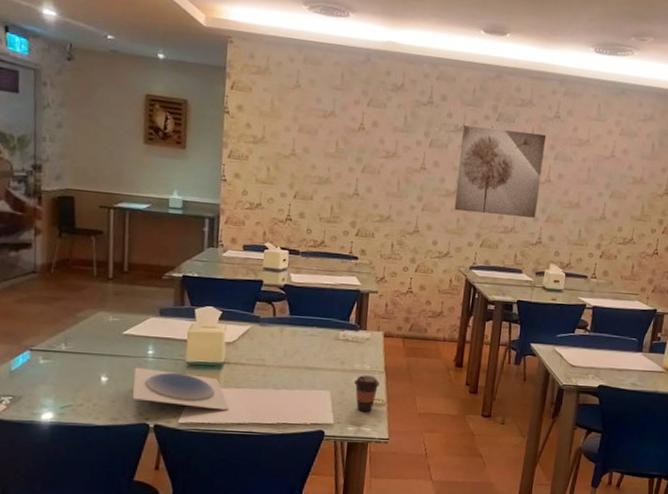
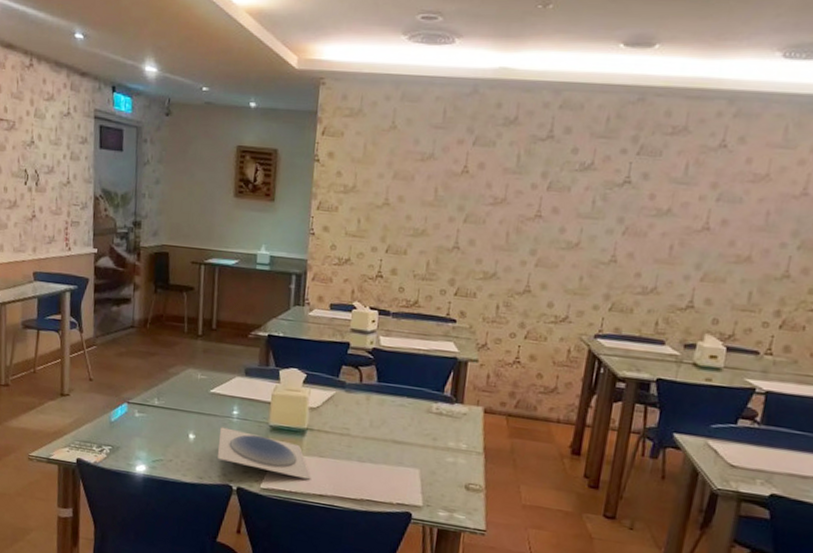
coffee cup: present [354,375,380,412] -> none [447,454,477,497]
wall art: present [454,125,547,218] -> none [576,162,707,276]

